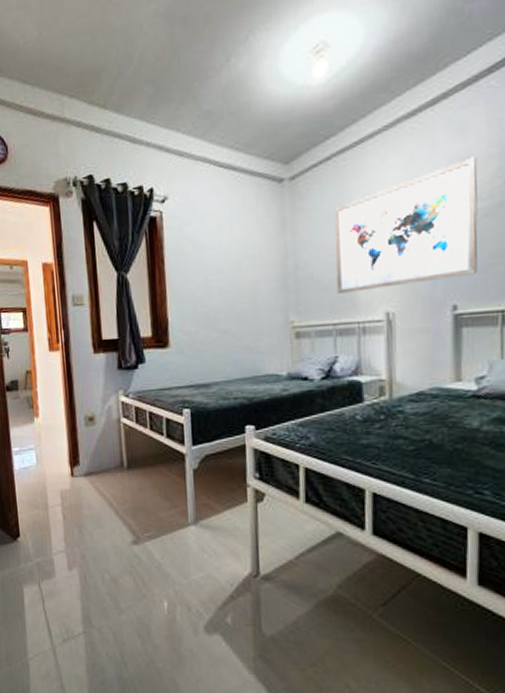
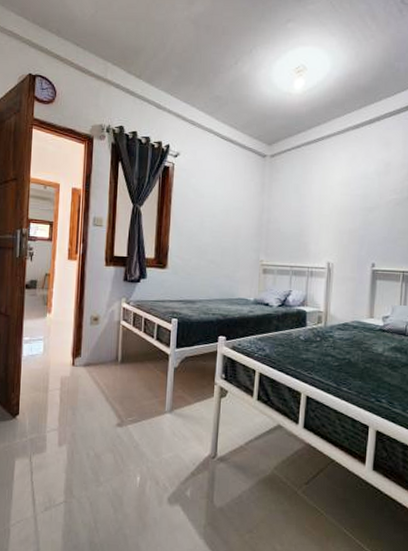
wall art: present [335,156,478,294] -> none [296,163,396,245]

